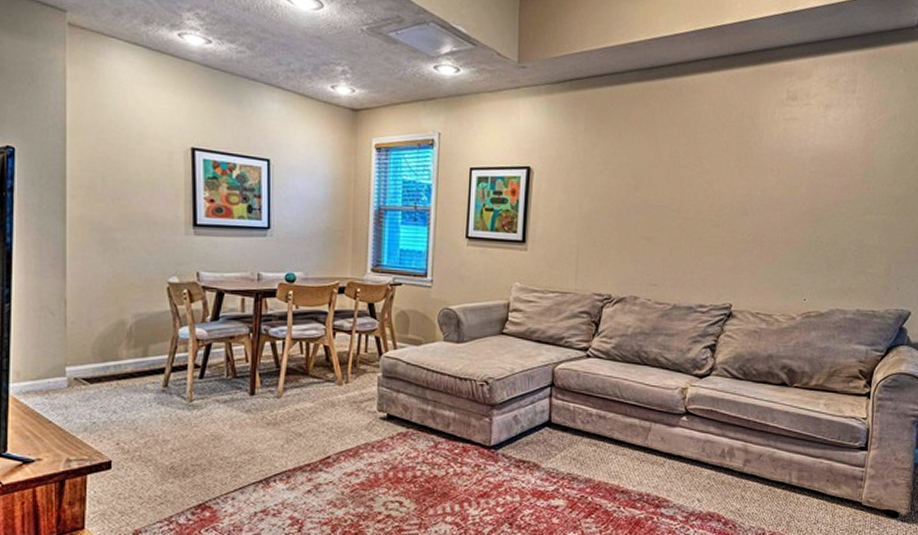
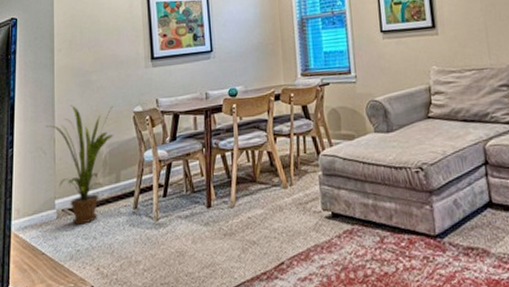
house plant: none [54,264,143,397] -> present [45,105,114,225]

